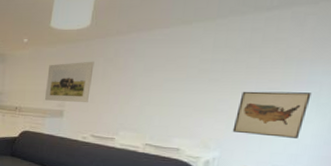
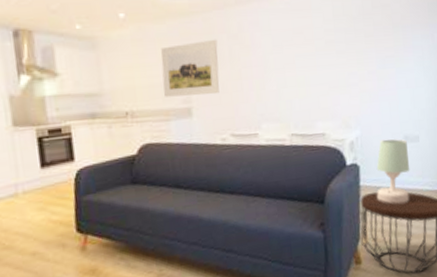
wall art: present [232,91,312,138] -> none [366,57,418,107]

